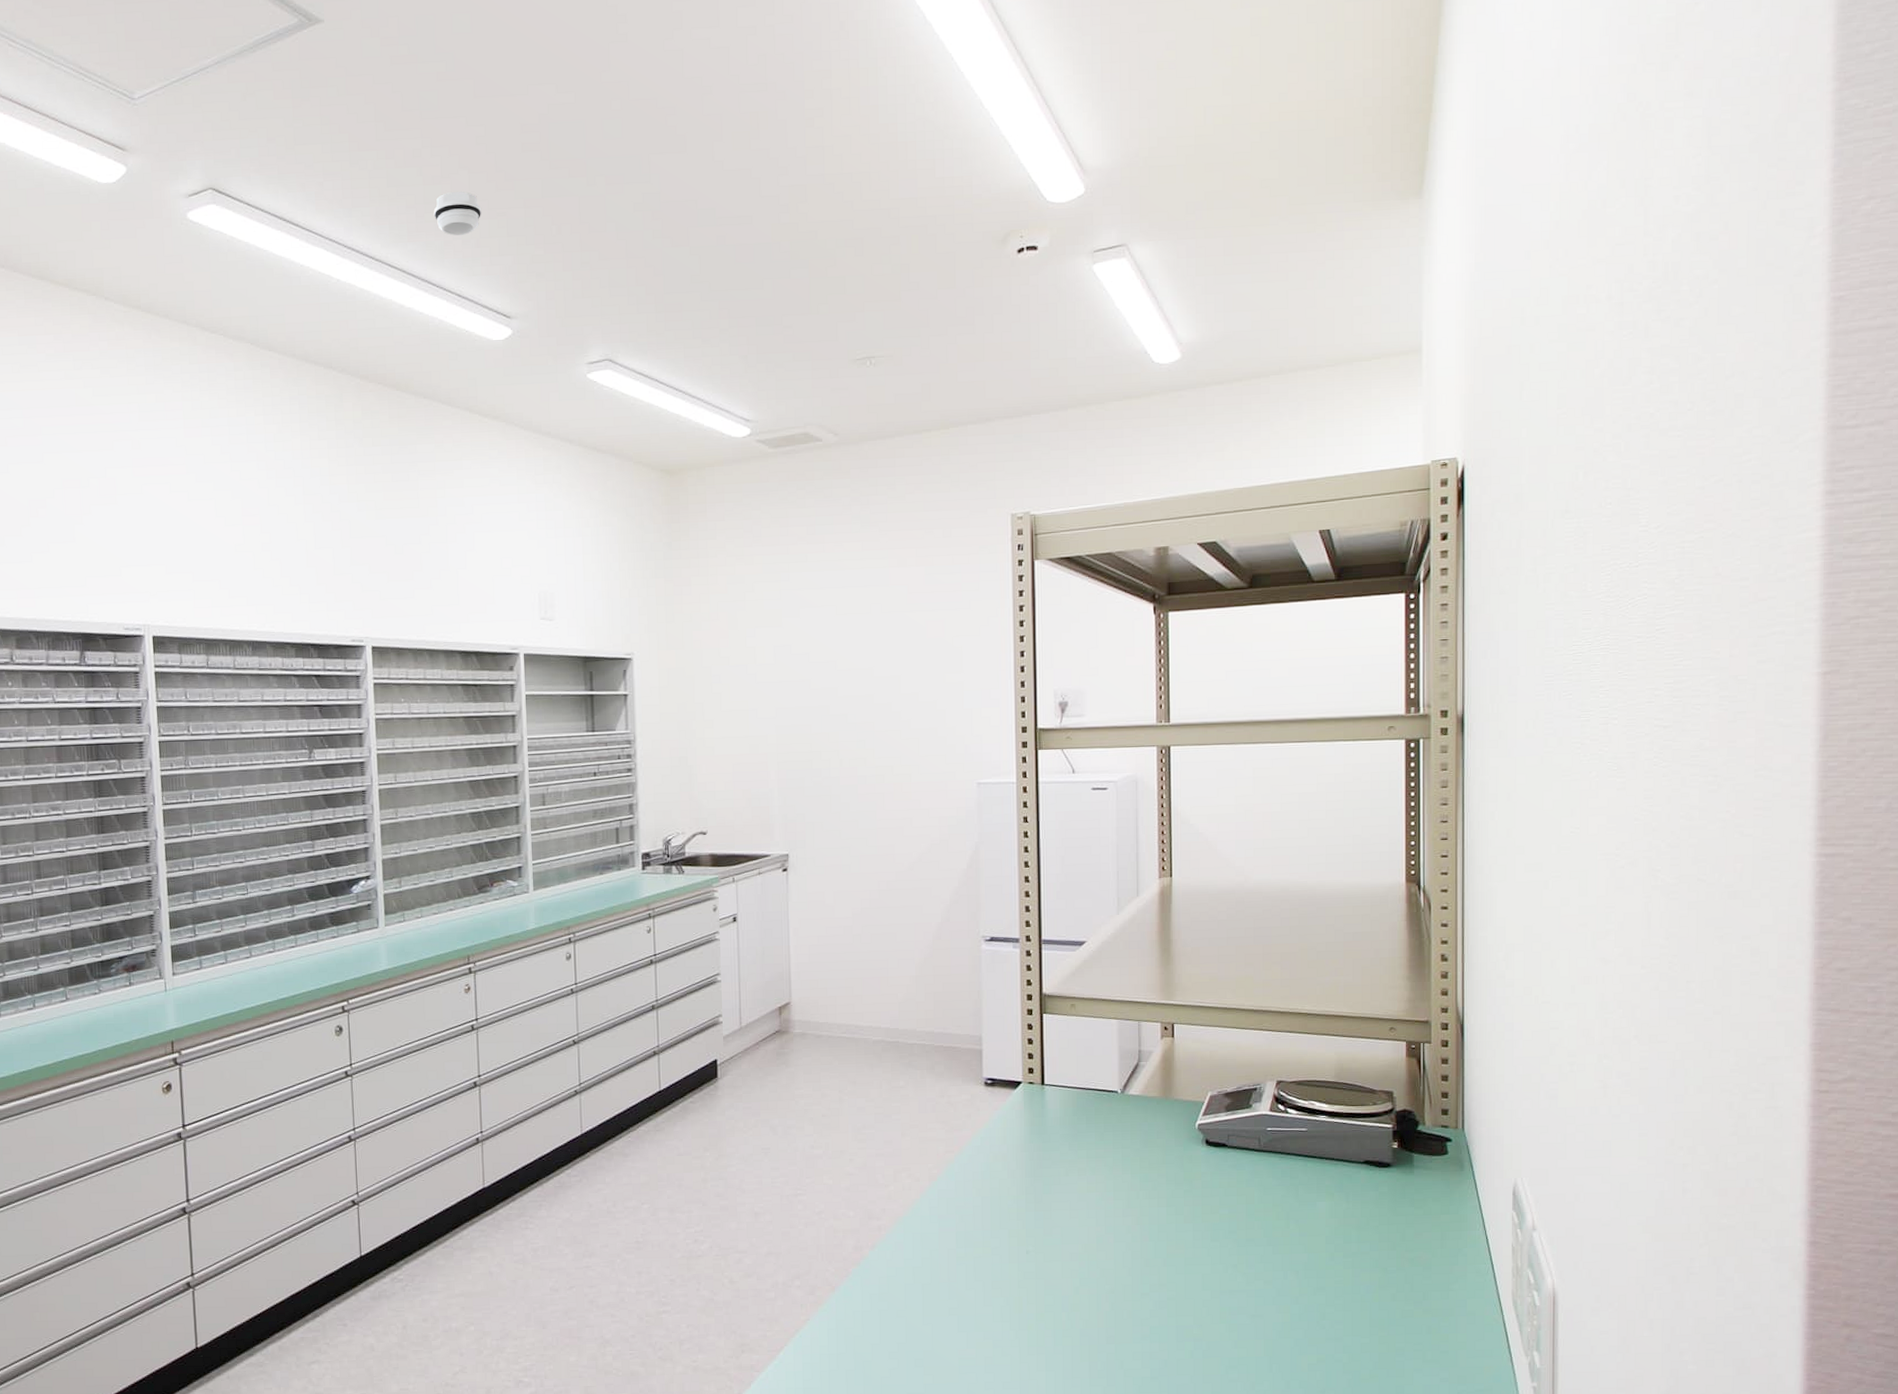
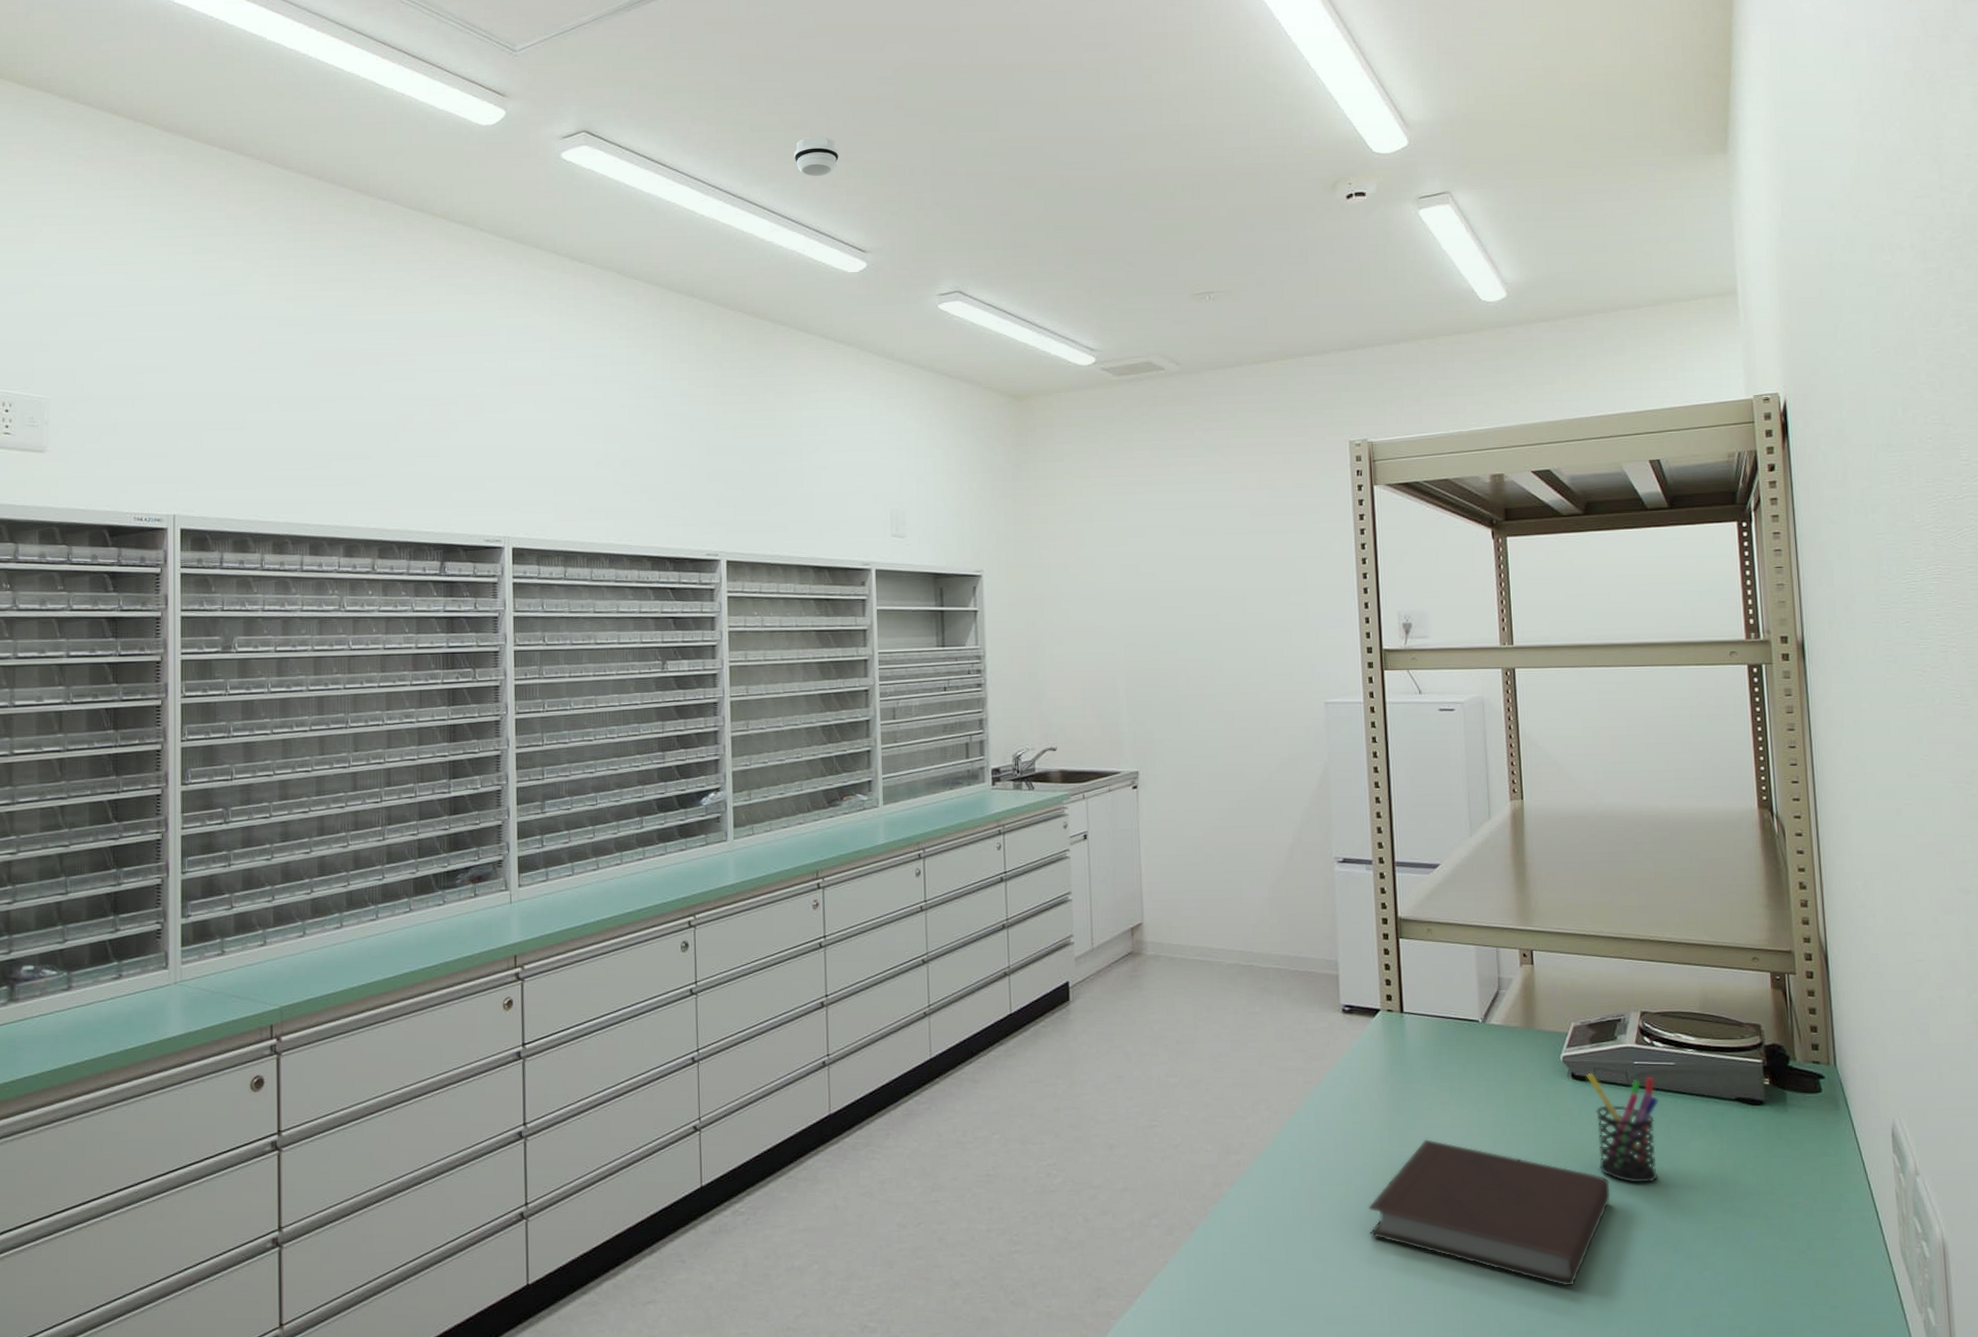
notebook: none [1003,1203,1237,1337] -> present [1368,1139,1610,1286]
pen holder: none [1220,1139,1289,1241] -> present [1586,1072,1659,1183]

